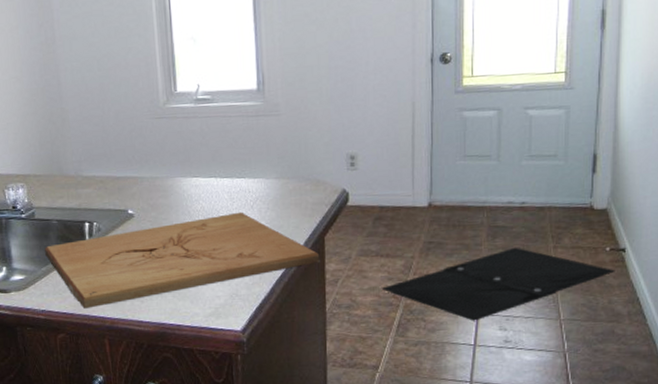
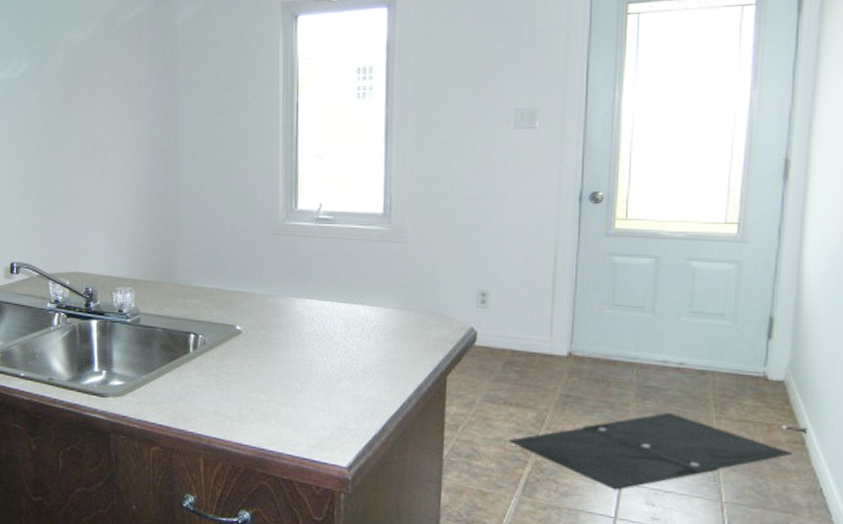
cutting board: present [45,212,320,309] -> none [147,340,440,424]

